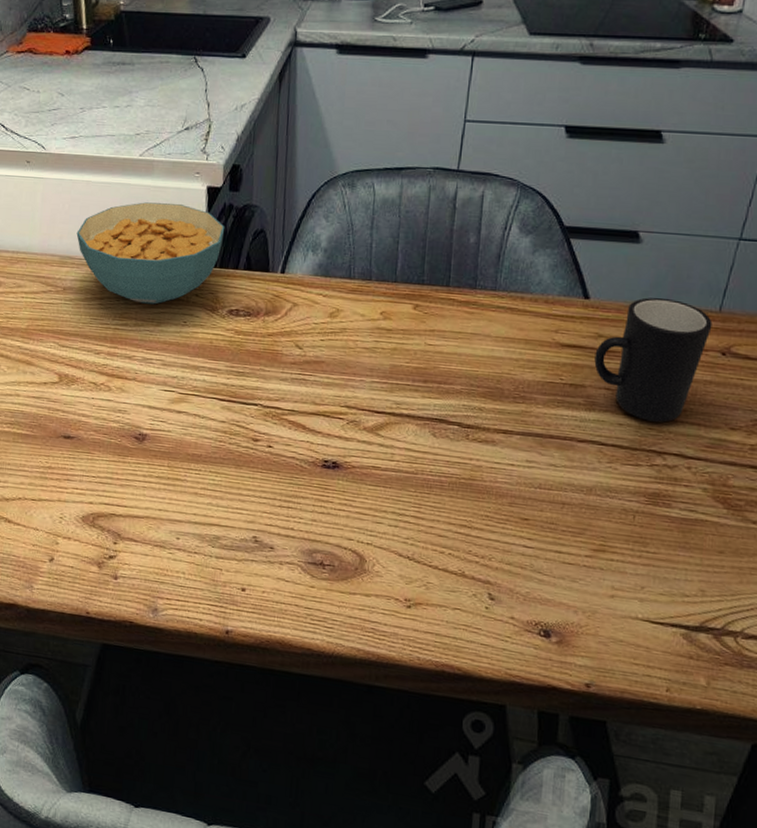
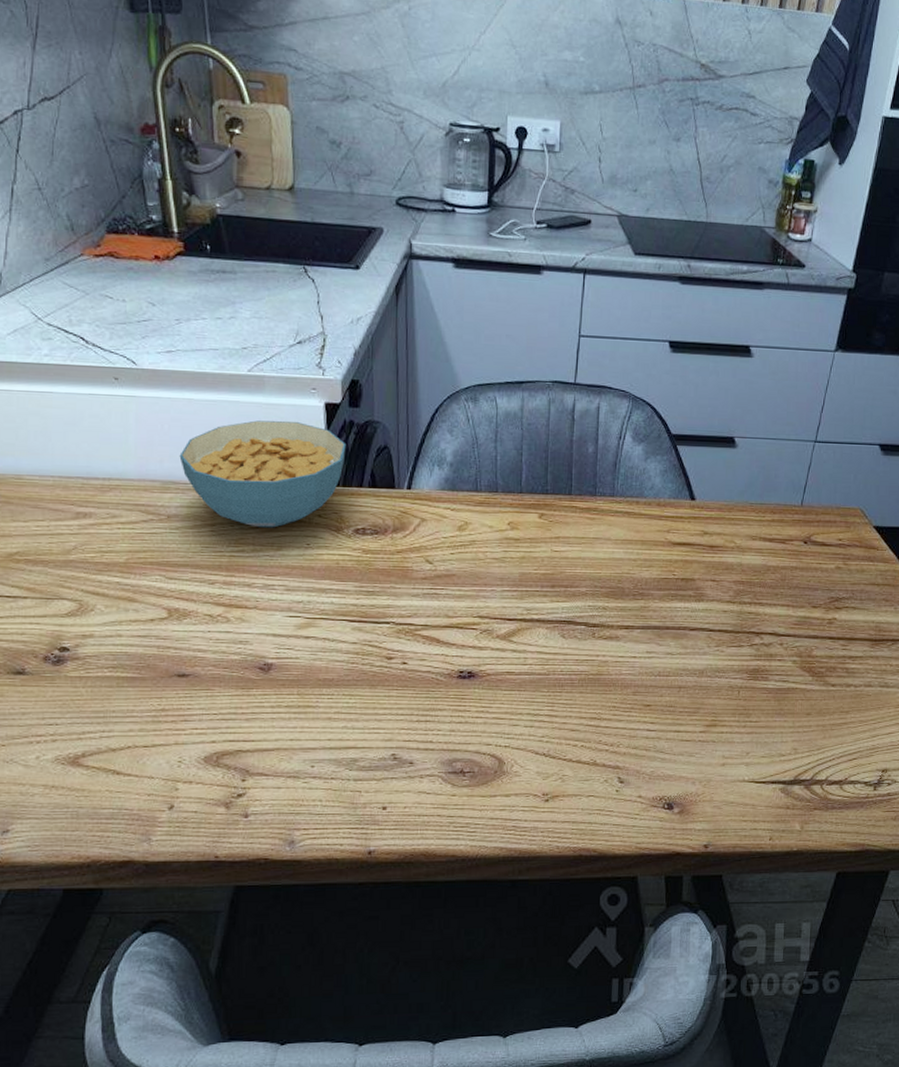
mug: present [594,297,713,423] -> none [701,496,796,606]

